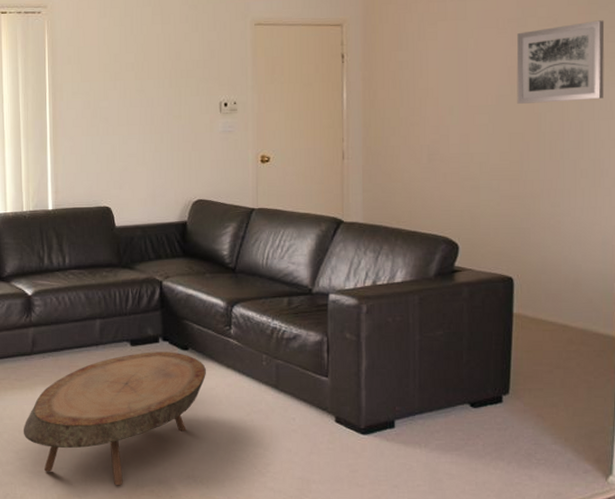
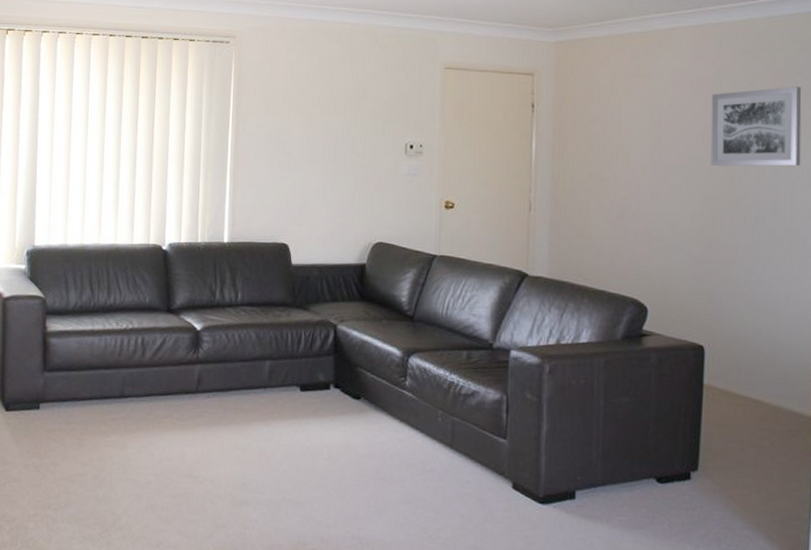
coffee table: present [23,352,206,486] -> none [181,398,378,542]

